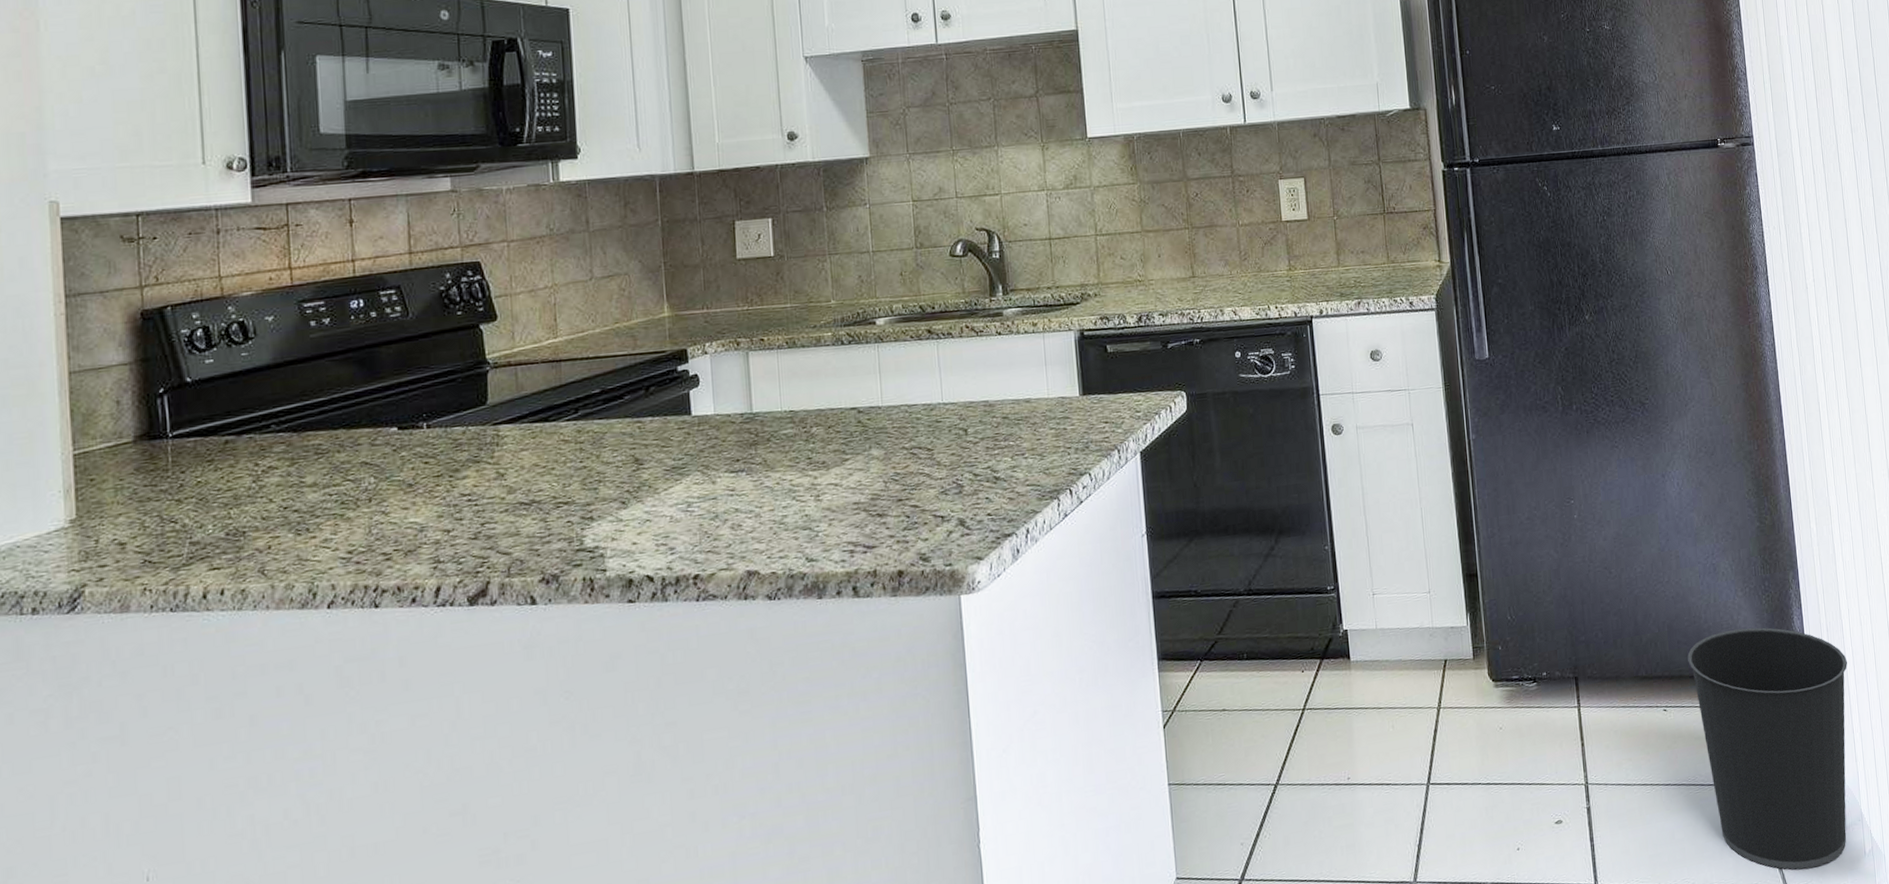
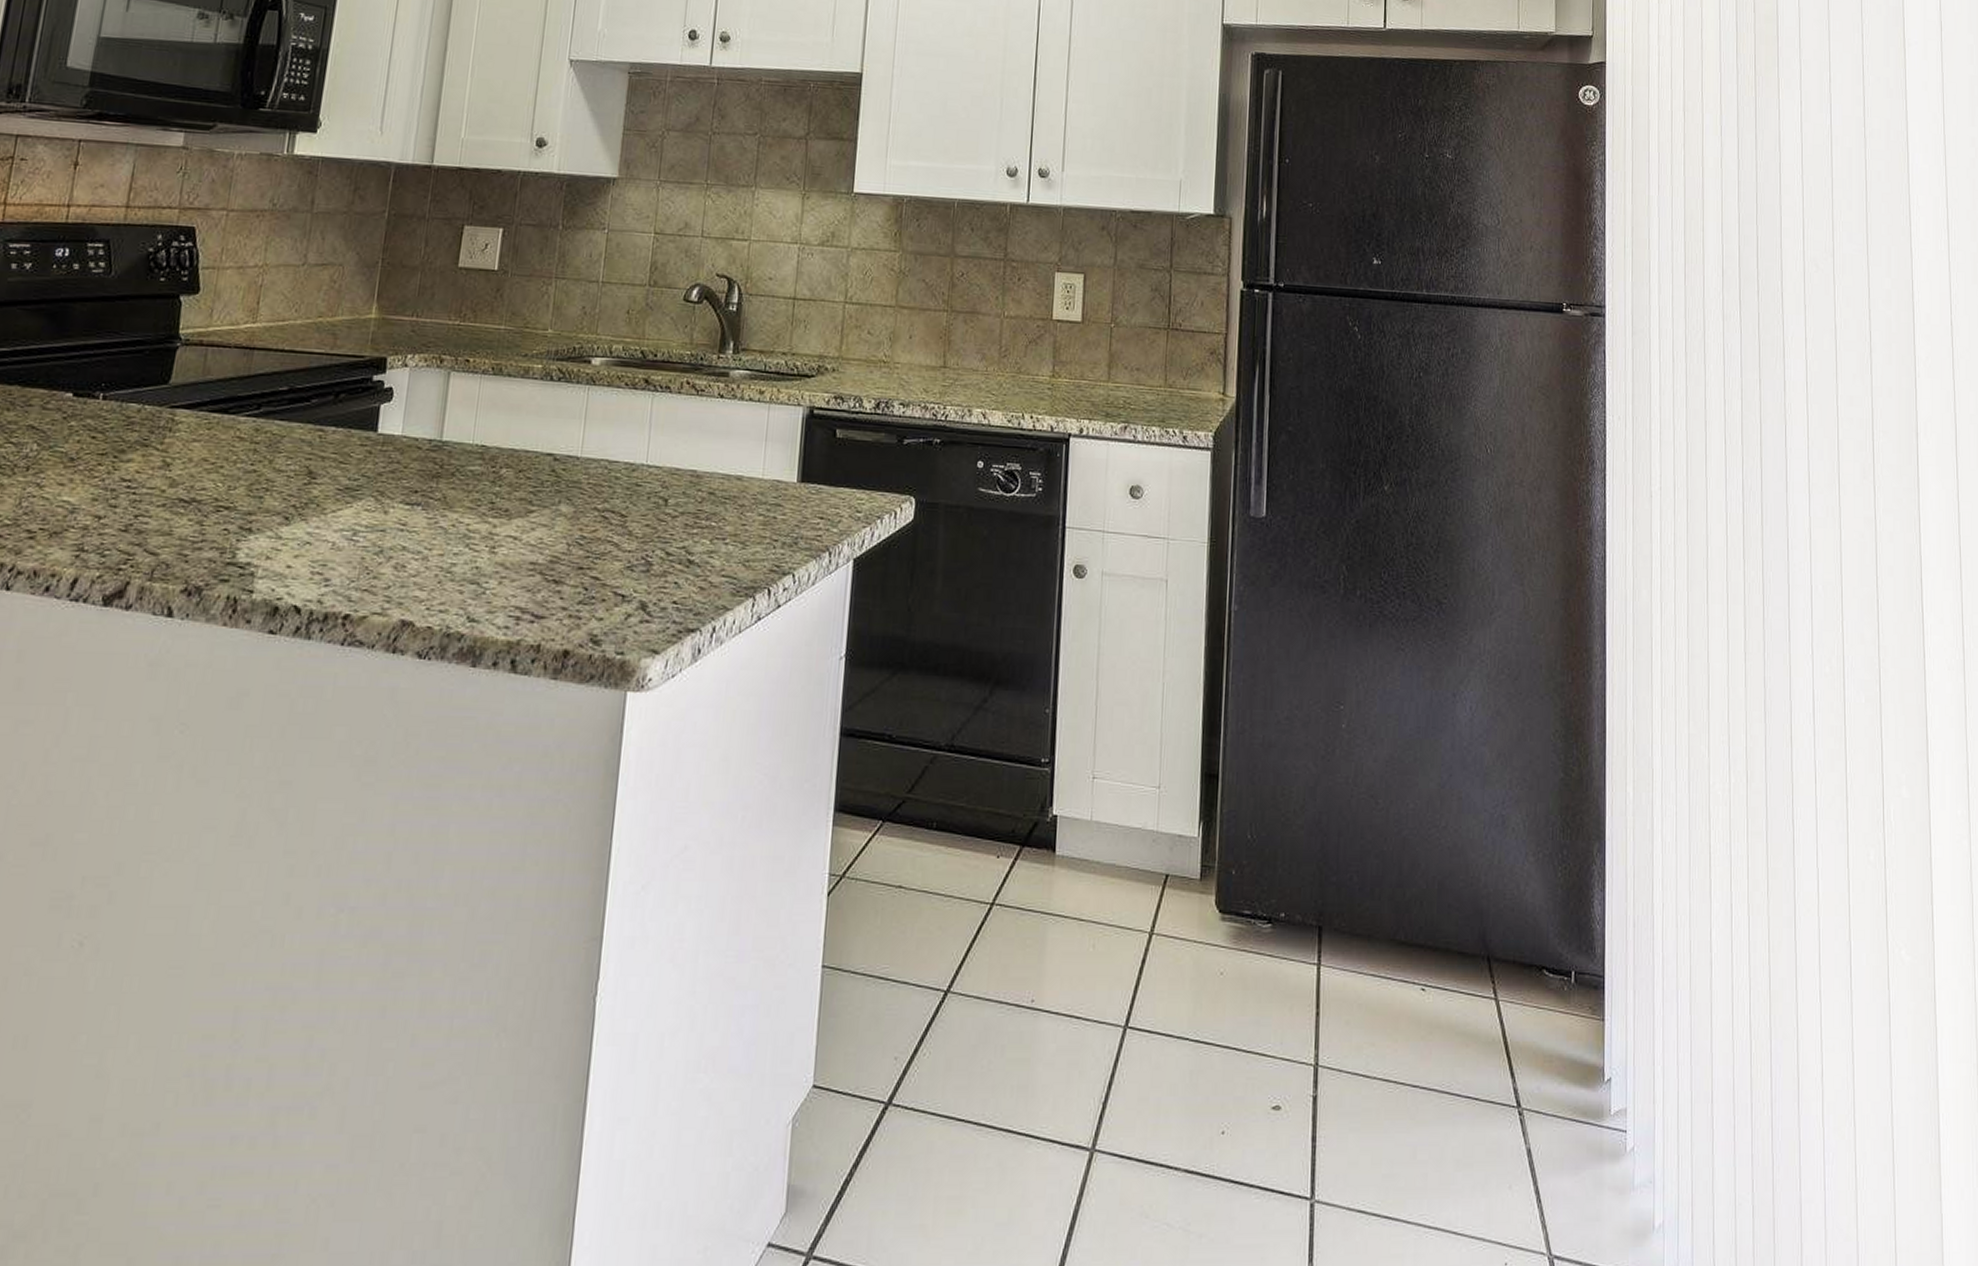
wastebasket: present [1687,627,1847,870] -> none [1458,903,1655,1234]

